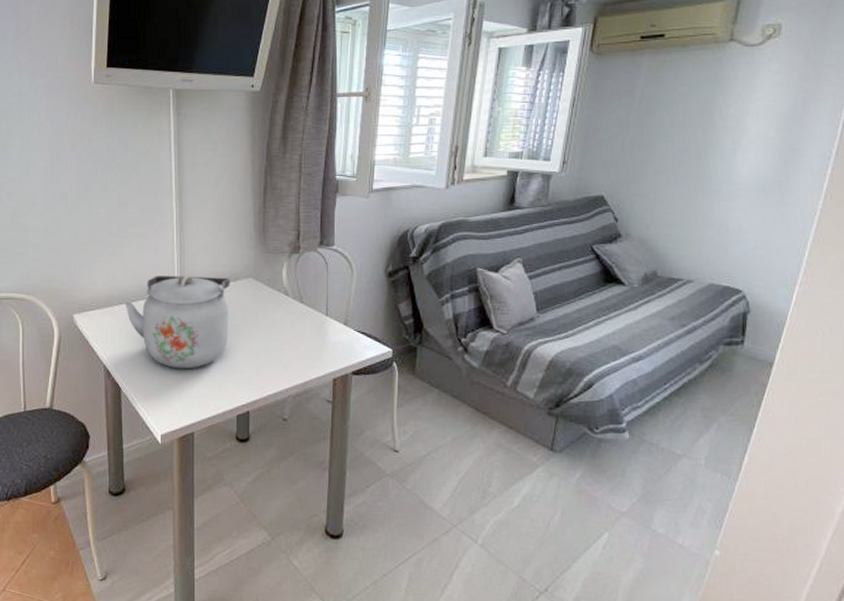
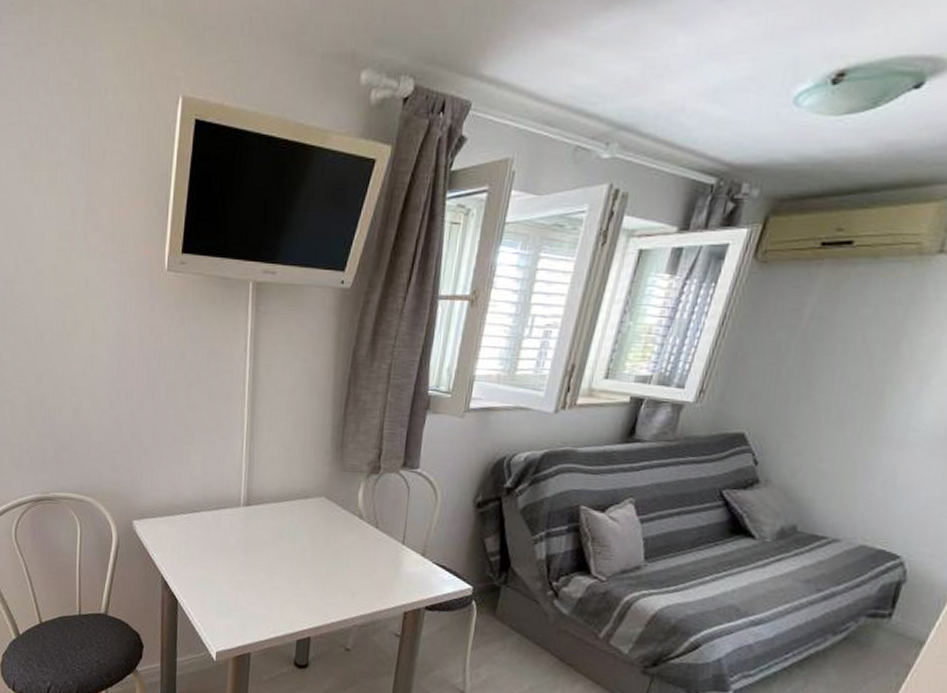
kettle: present [124,276,230,368] -> none [186,486,301,588]

